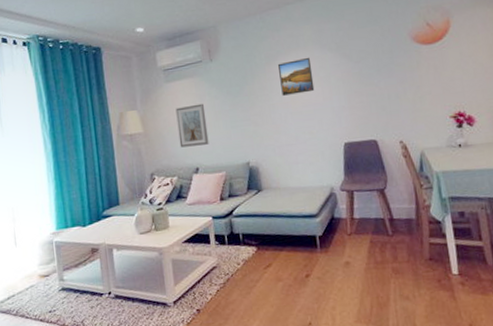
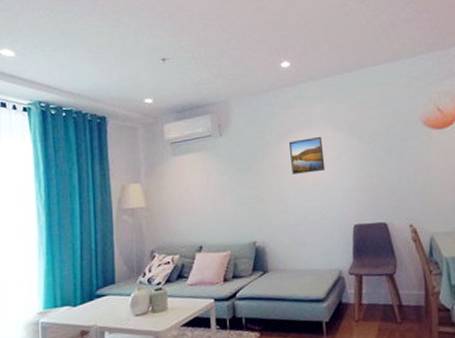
picture frame: present [175,103,209,148] -> none [181,179,215,224]

